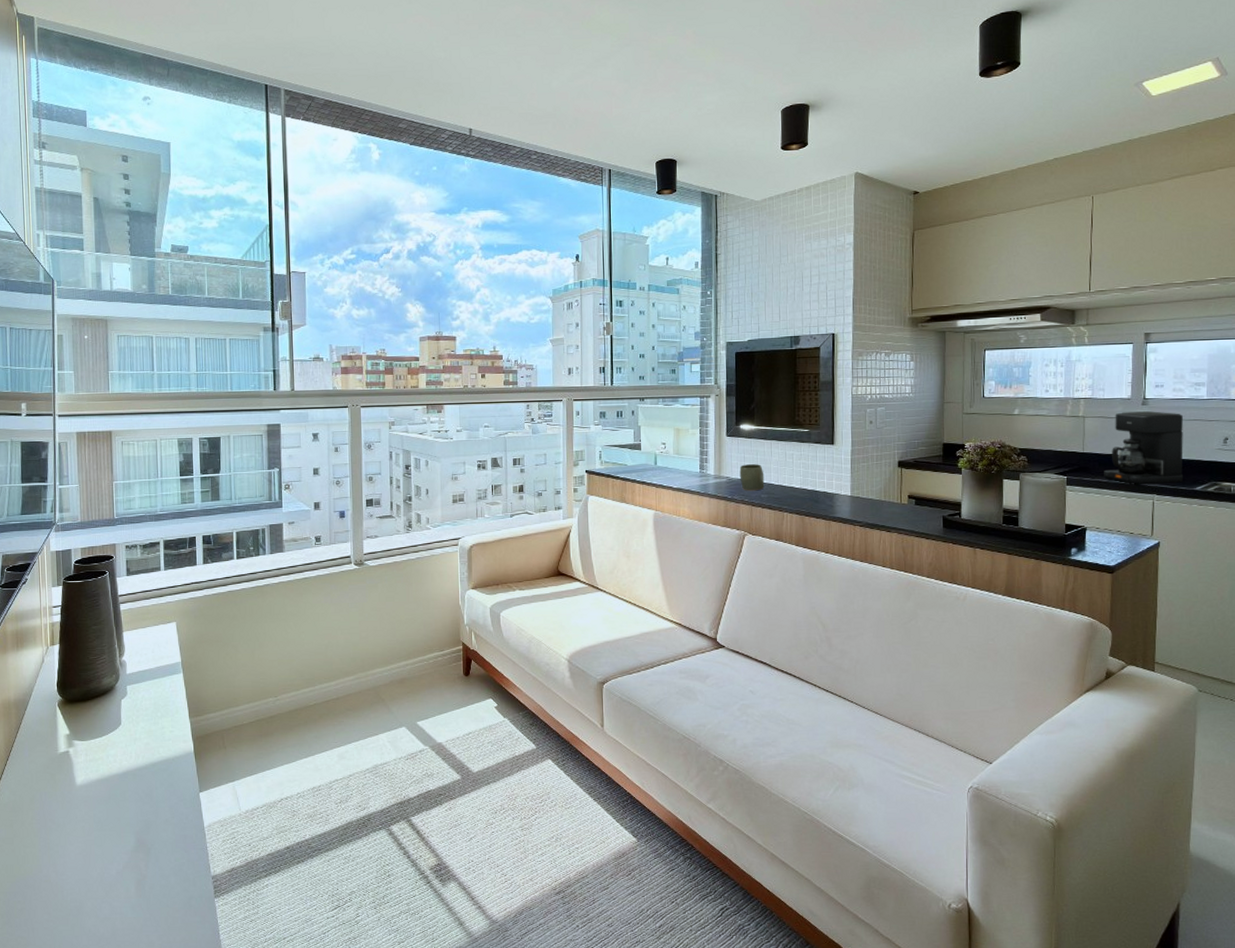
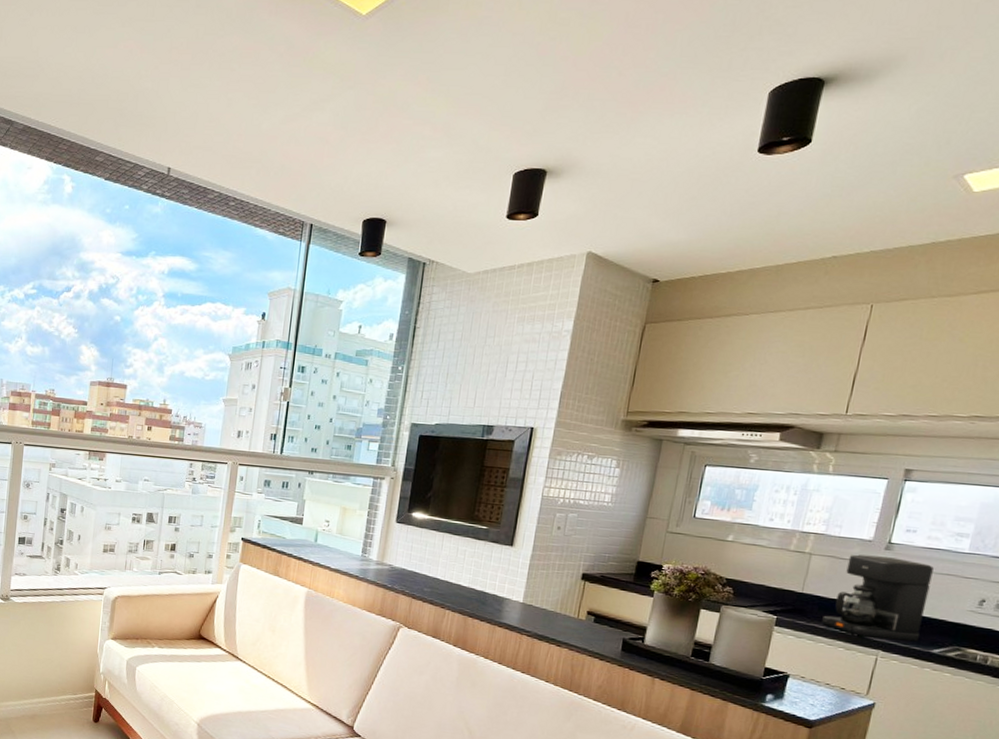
mug: present [739,464,765,491] -> none [403,554,431,584]

